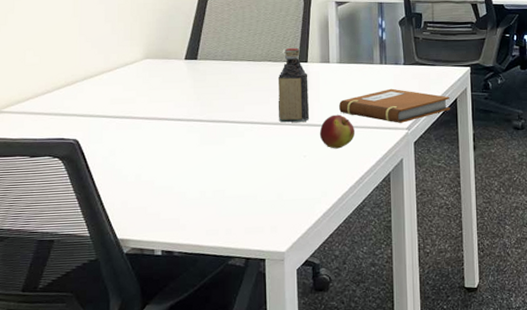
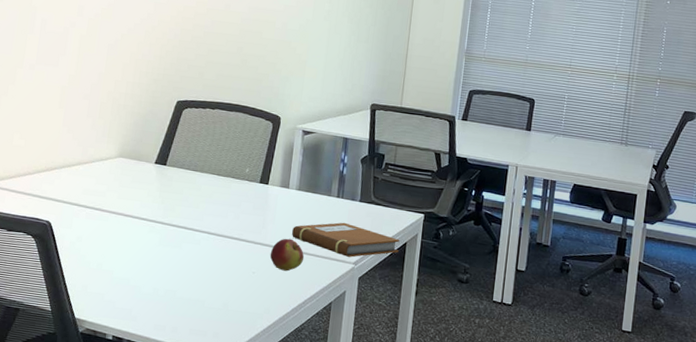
bottle: present [277,47,310,123] -> none [234,167,267,241]

